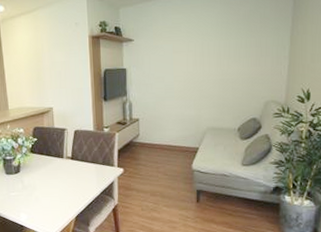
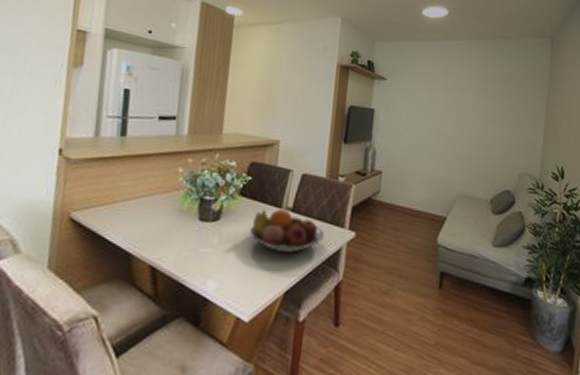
fruit bowl: none [42,159,100,190] -> present [249,209,325,254]

